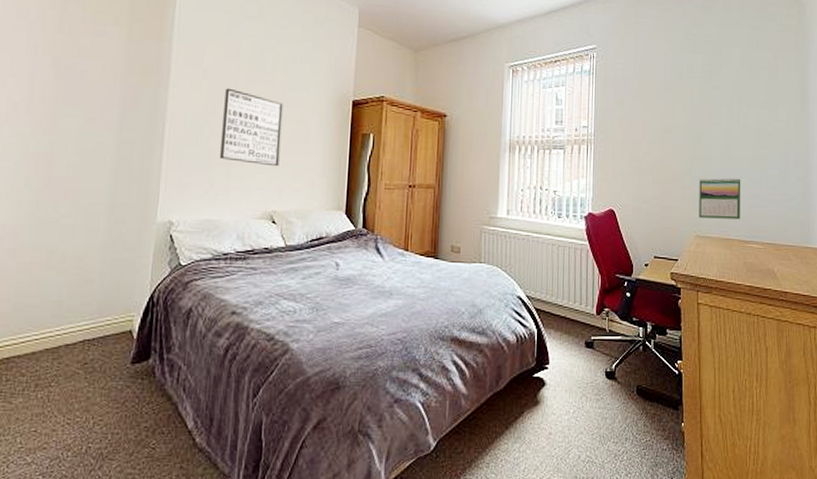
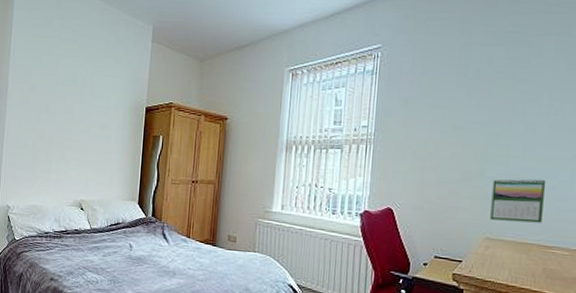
wall art: present [219,88,283,167] -> none [42,100,90,164]

